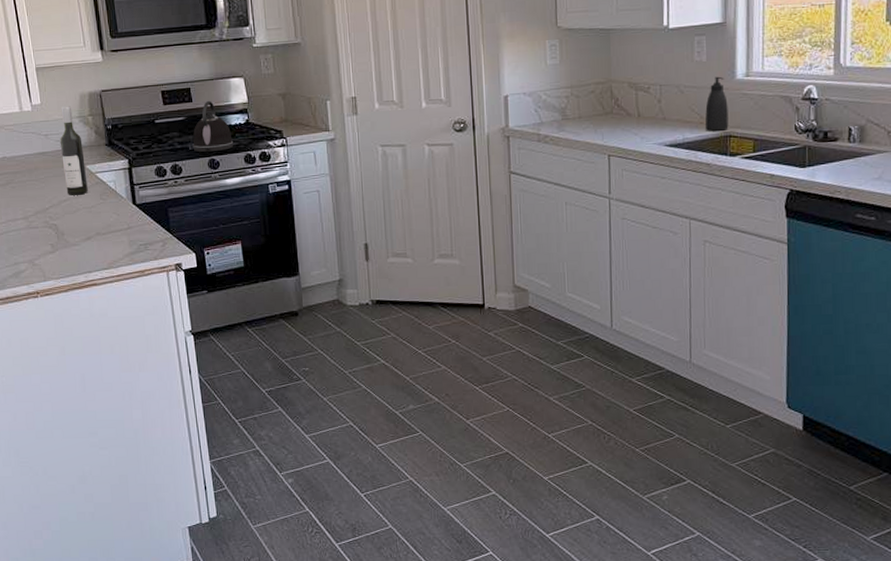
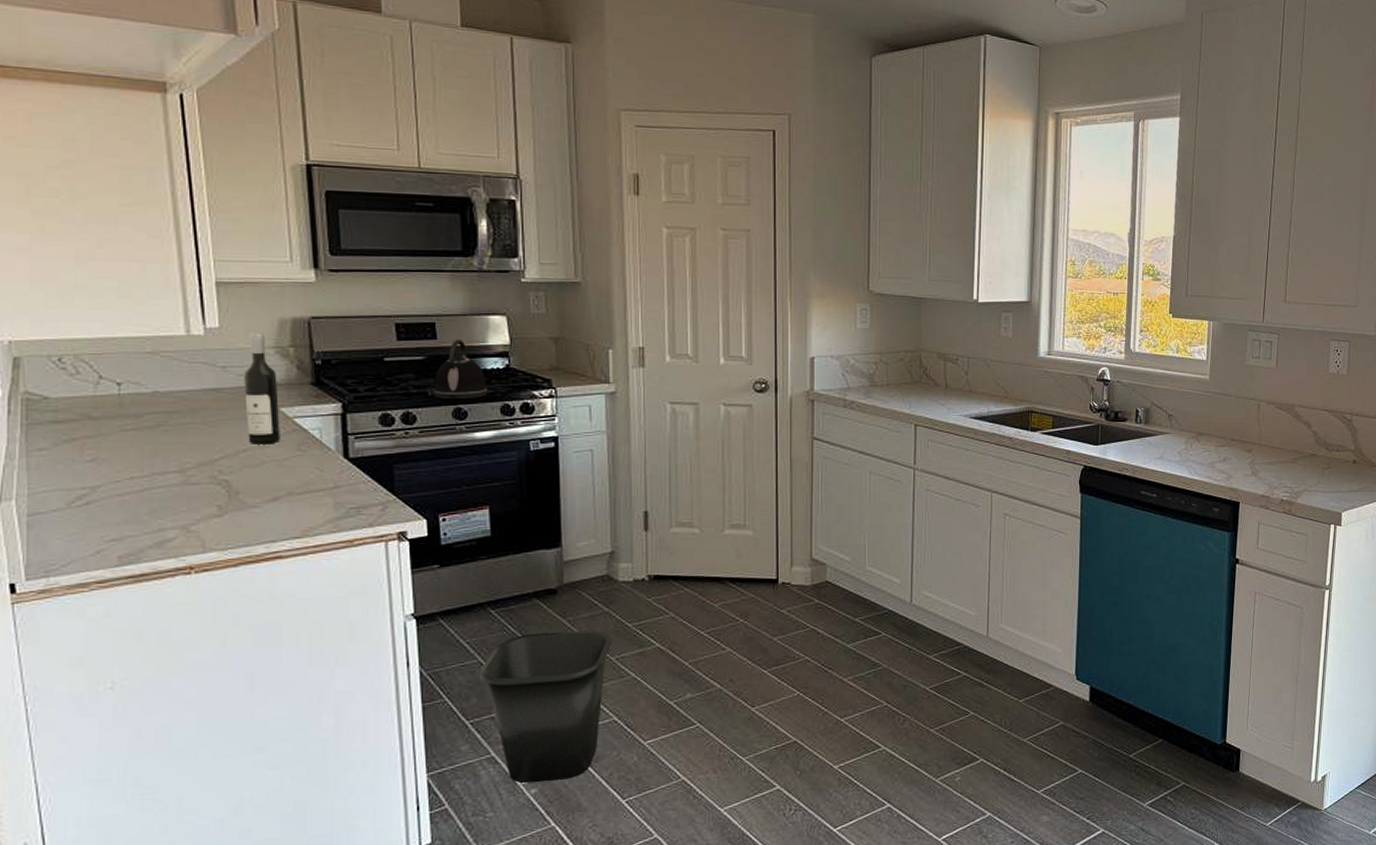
waste bin: none [243,347,345,473] -> present [480,630,613,783]
soap dispenser: present [705,76,729,131] -> none [1010,353,1031,406]

